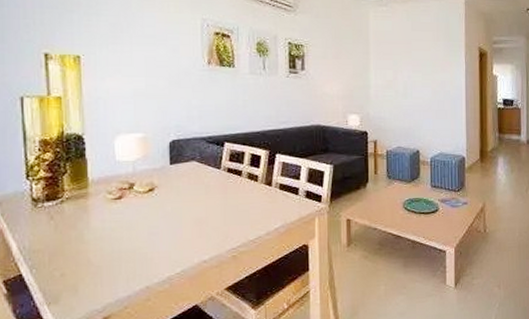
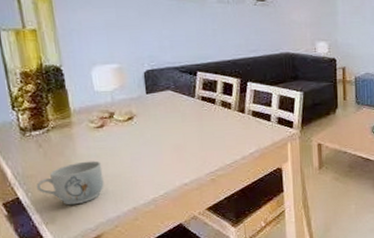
mug: none [42,234,117,284] -> present [36,160,104,205]

